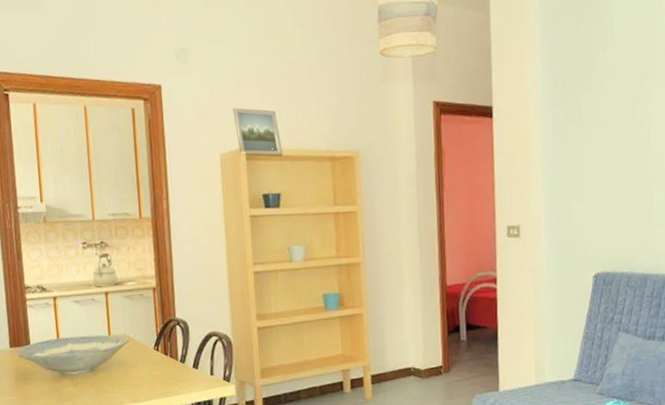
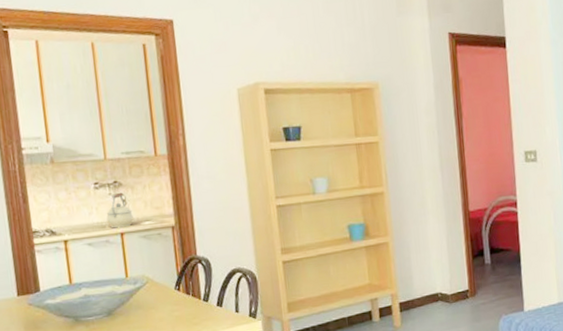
picture frame: present [233,107,283,157] -> none [249,41,302,90]

